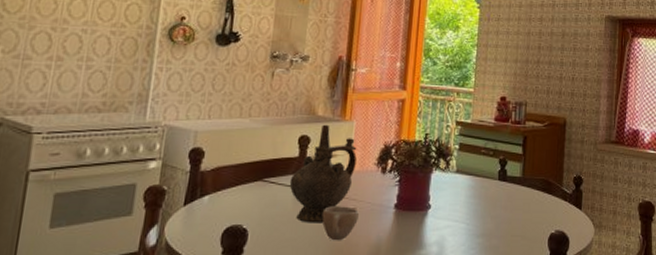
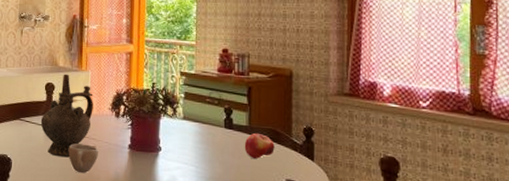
fruit: none [516,184,546,212] -> present [244,132,275,160]

